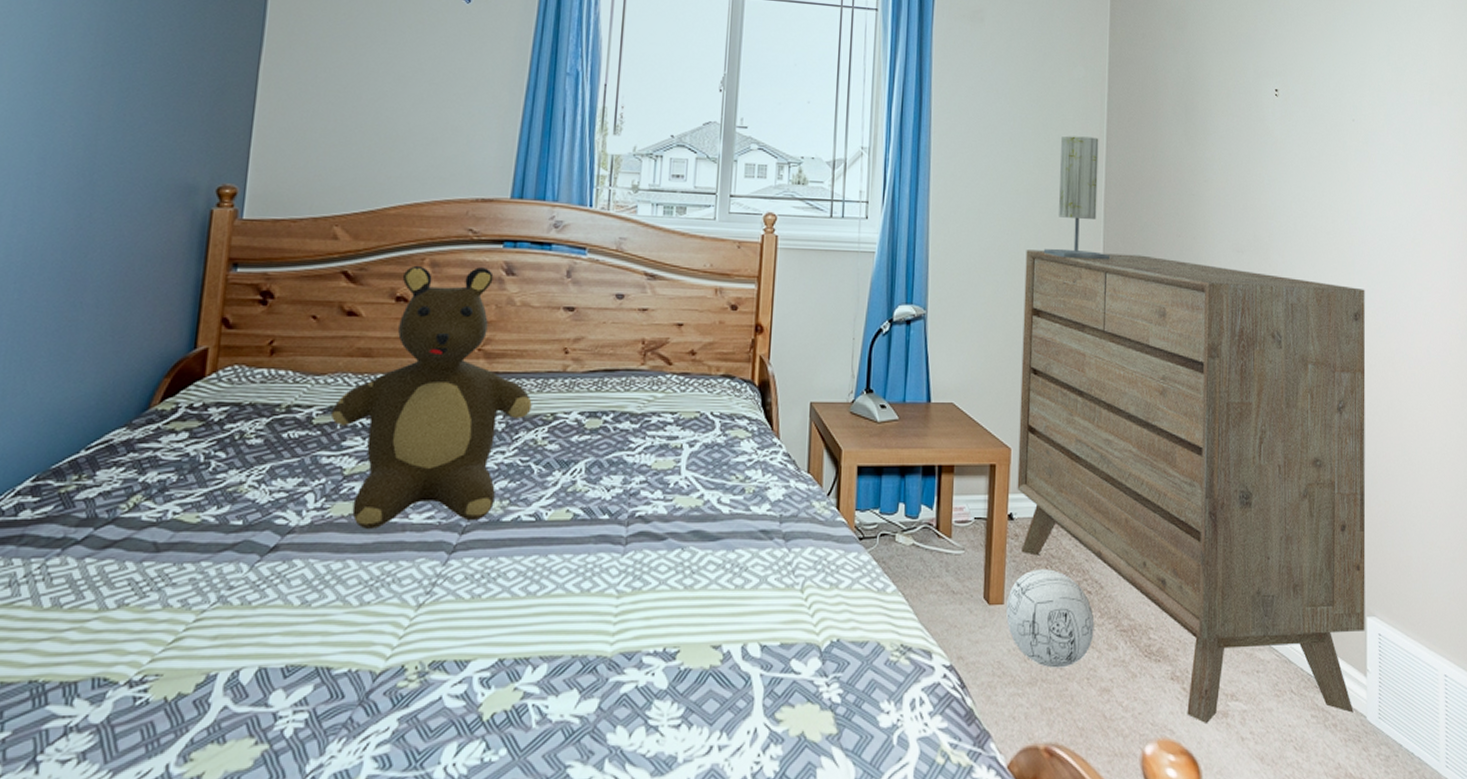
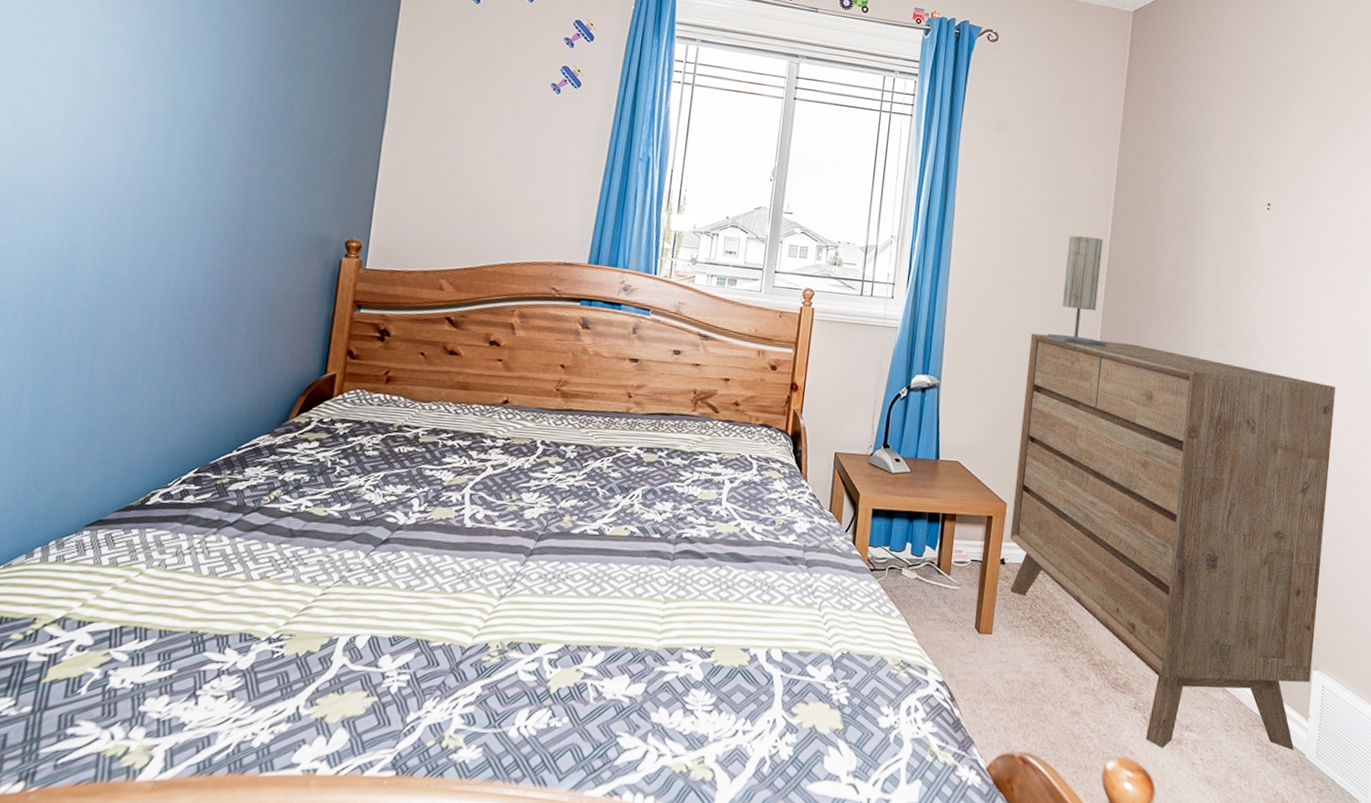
teddy bear: present [330,265,532,530] -> none [433,315,600,532]
ball: present [1006,569,1095,668] -> none [993,607,1070,691]

